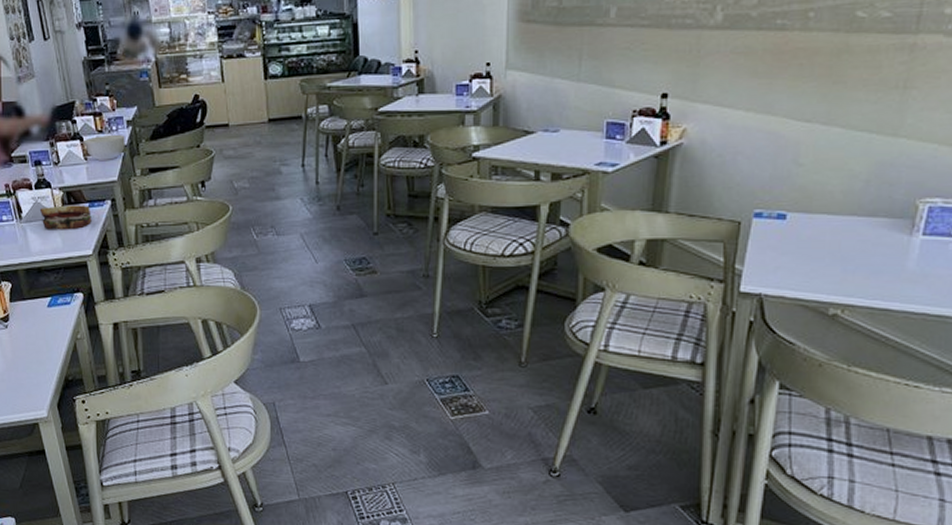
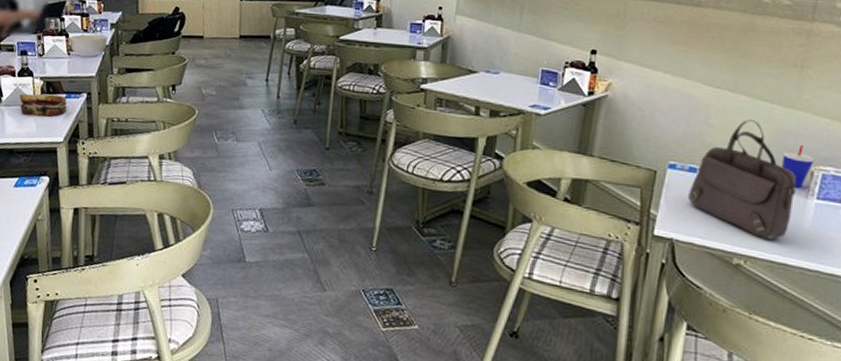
handbag: none [776,154,900,285] -> present [687,120,797,240]
beverage cup: none [883,176,920,224] -> present [782,144,815,187]

